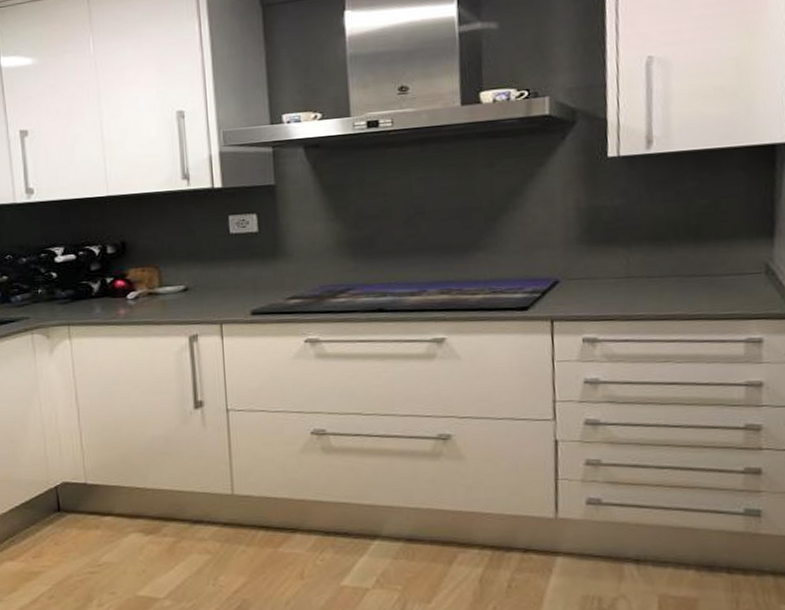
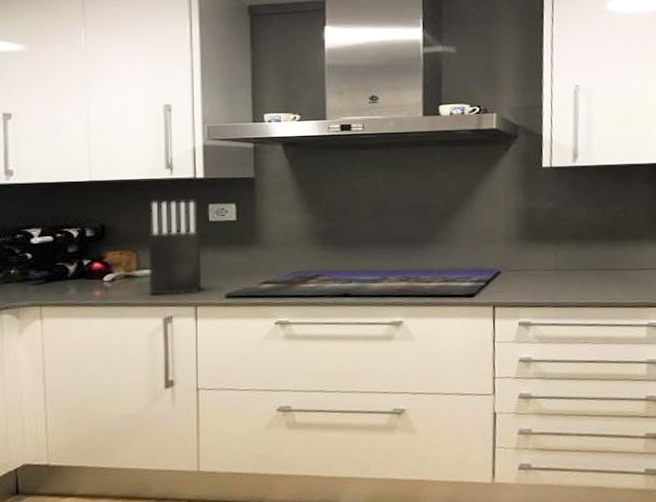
knife block: none [169,213,225,313] -> present [148,201,201,296]

